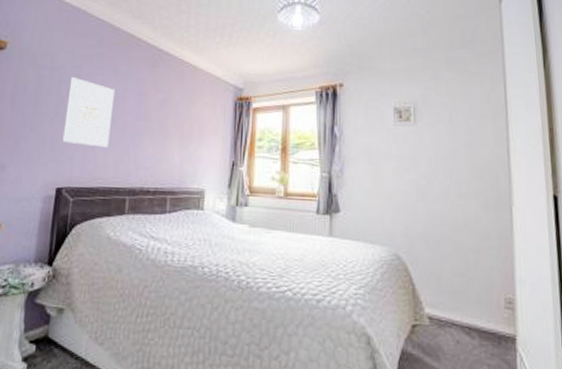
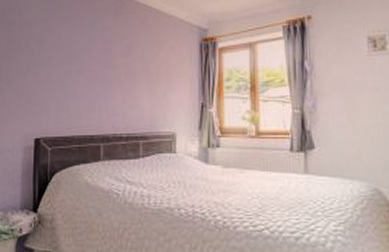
wall art: present [62,76,116,148] -> none [36,30,82,97]

